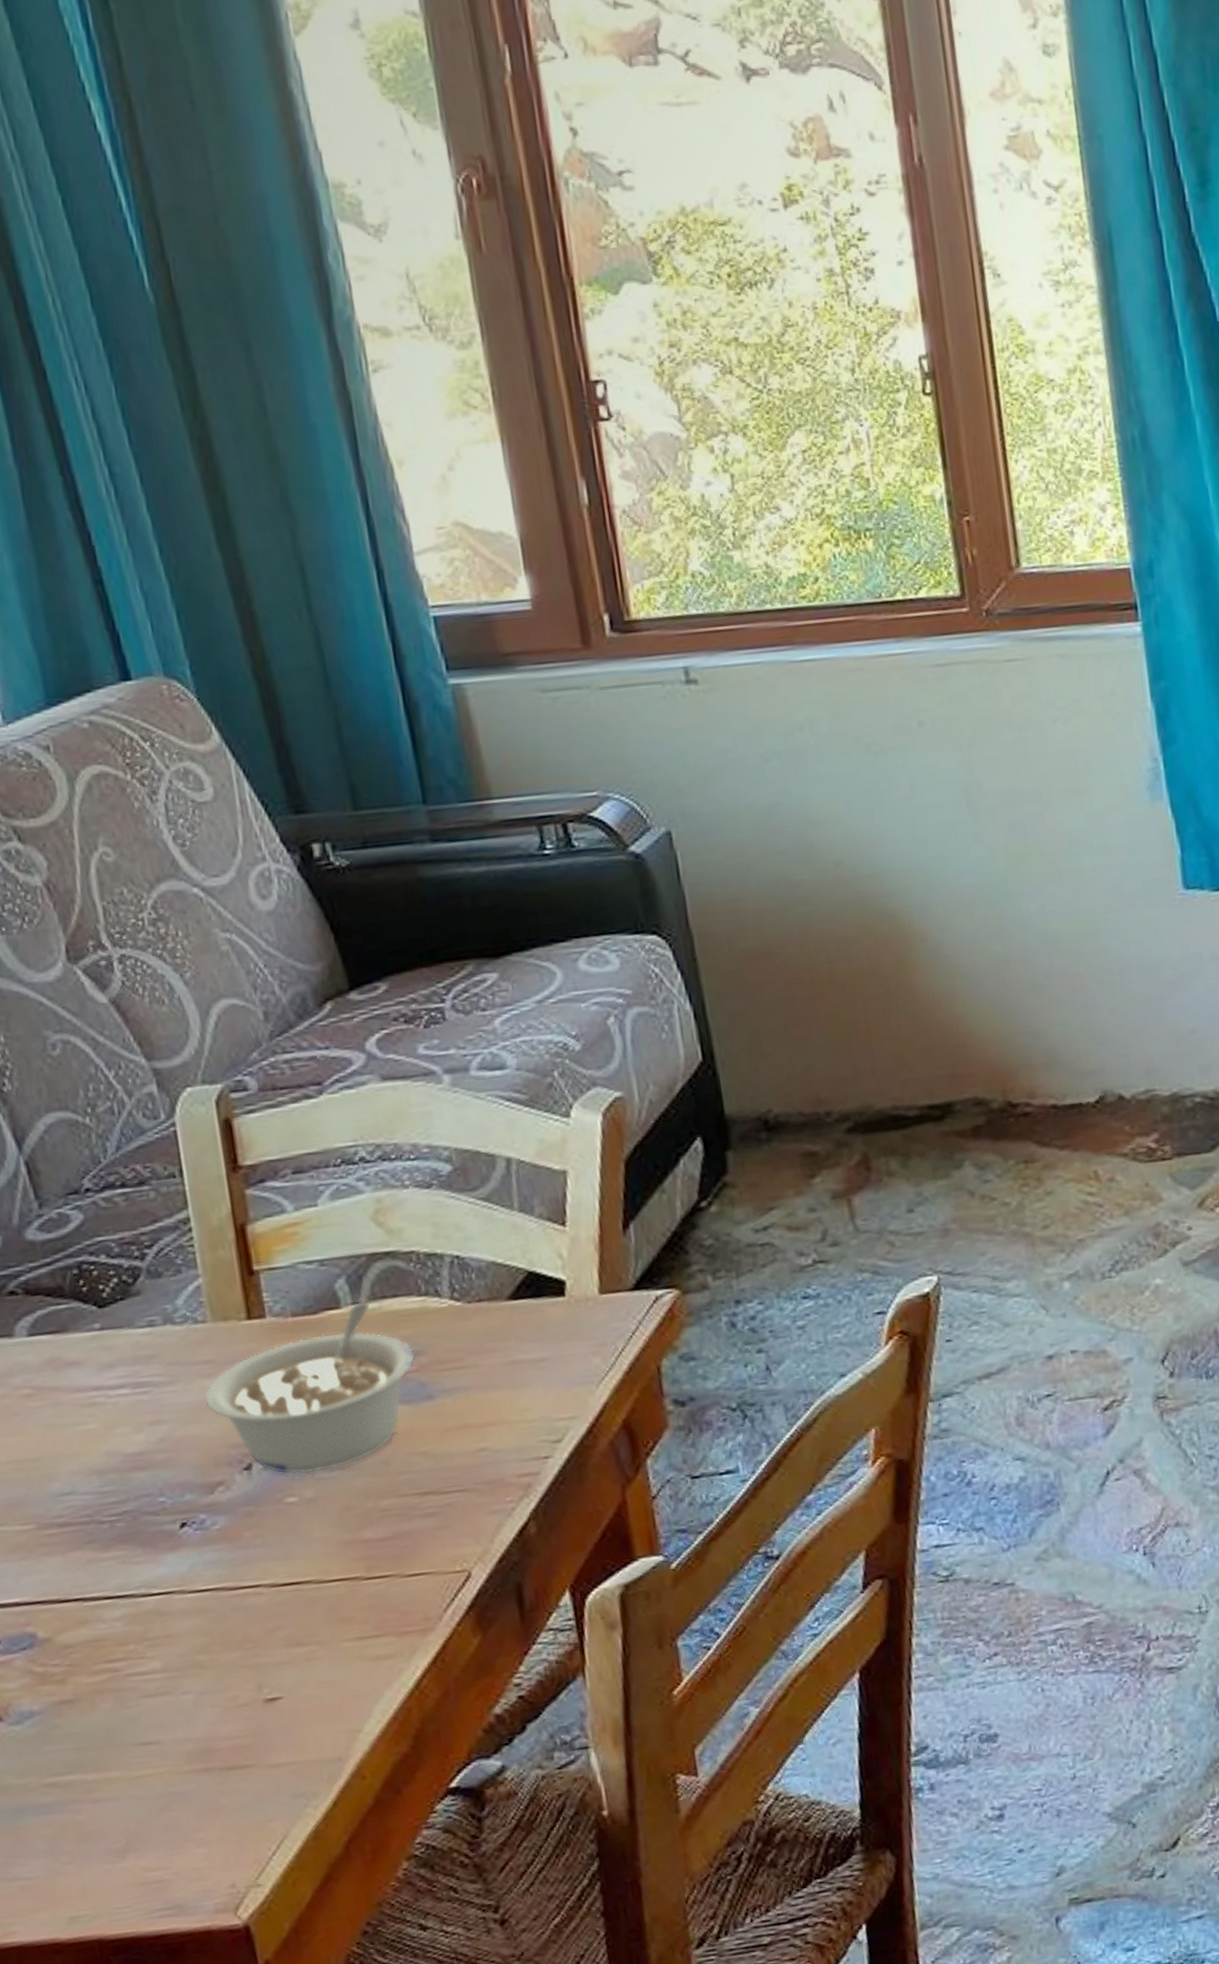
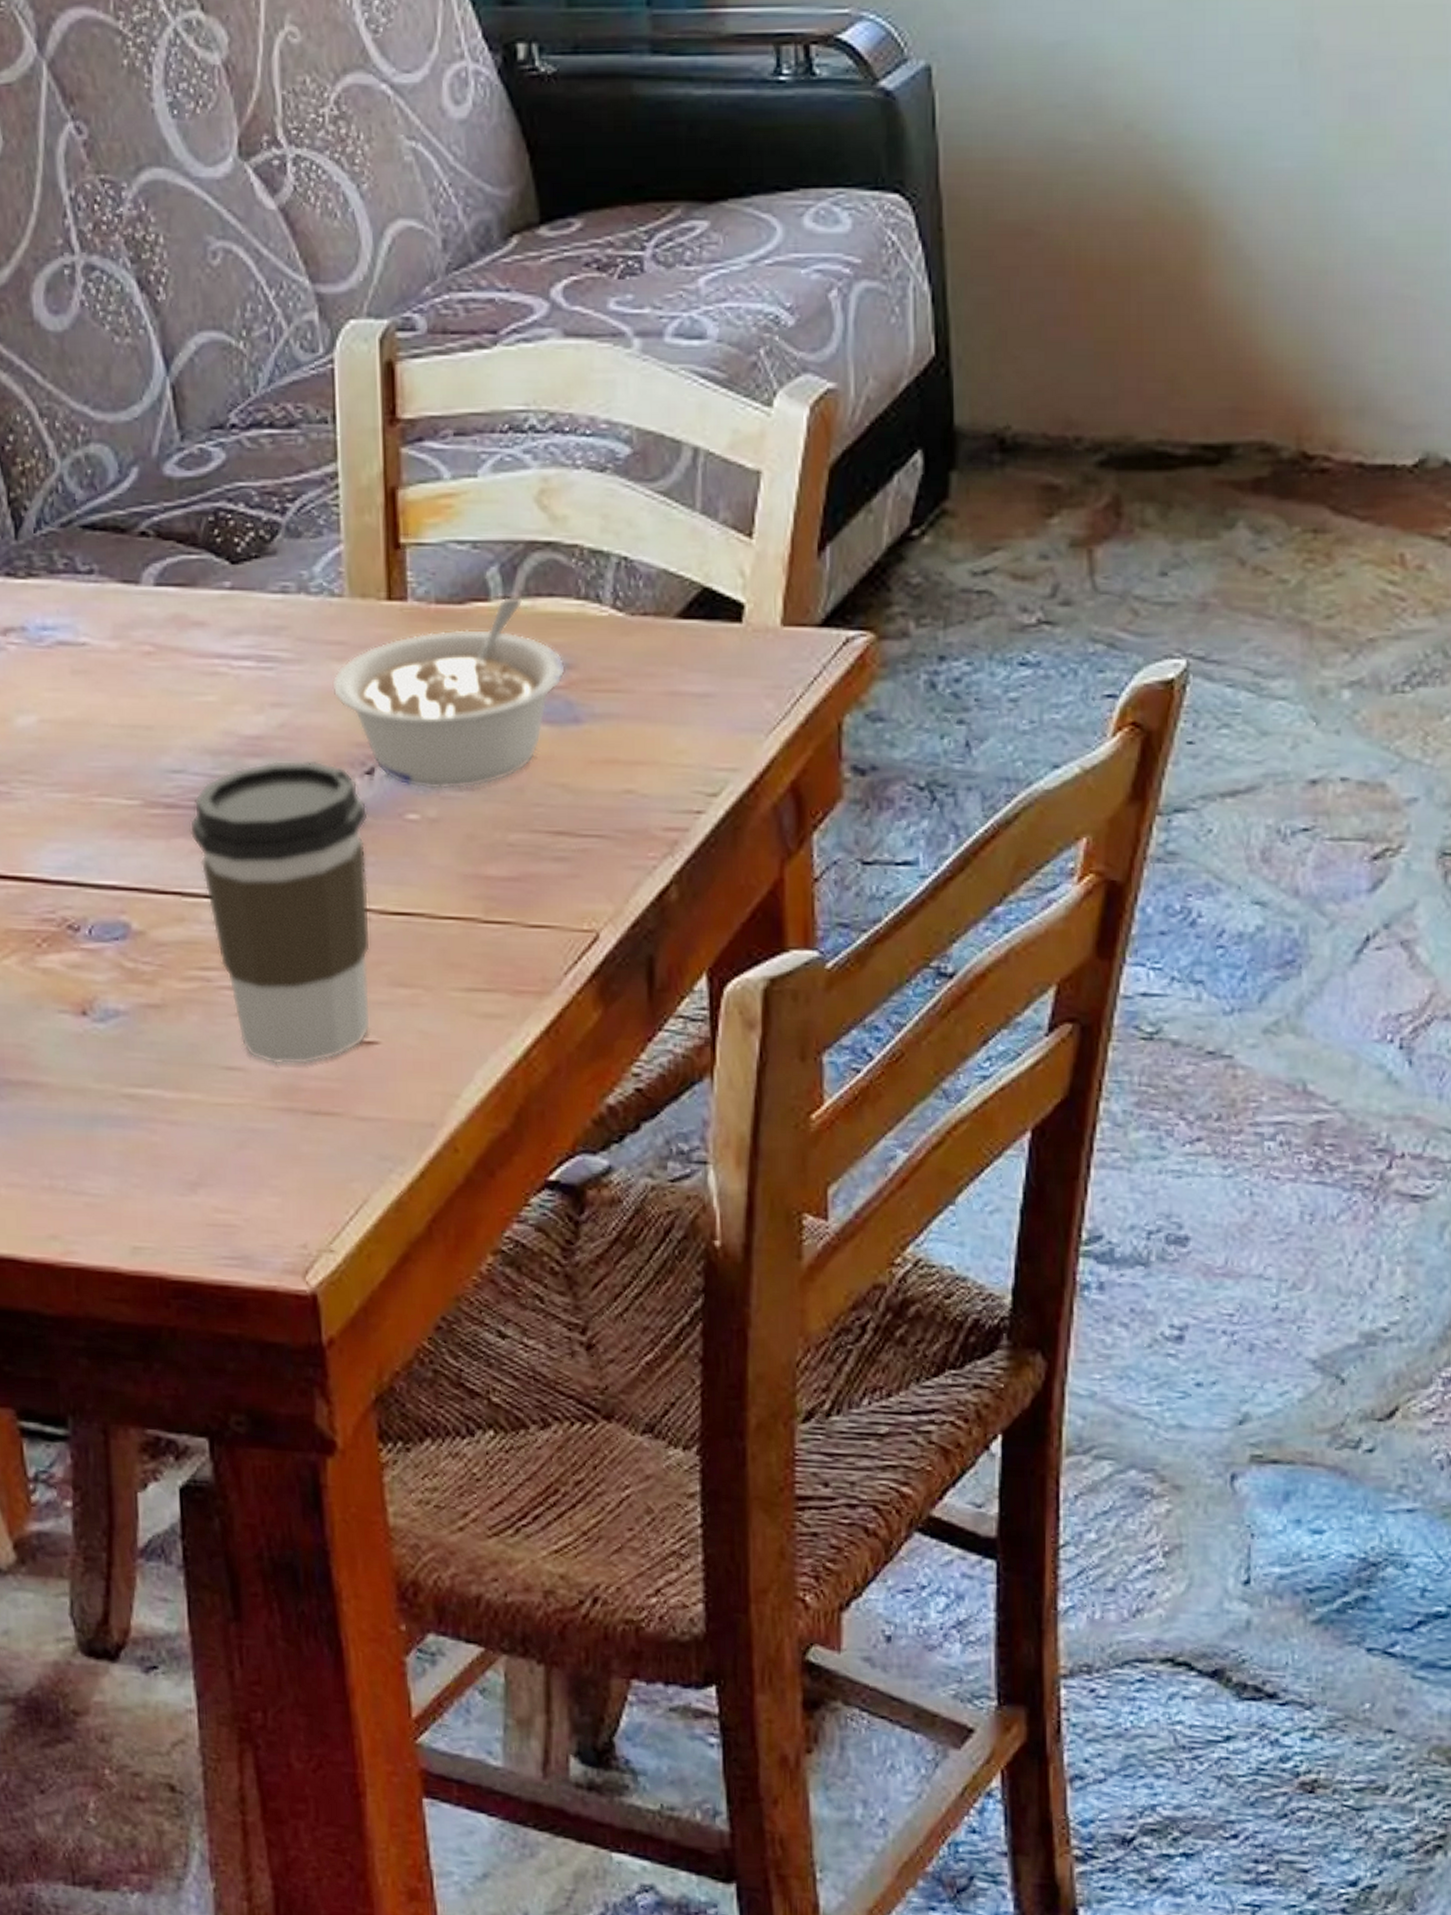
coffee cup: none [84,1465,272,1733] -> present [190,760,371,1065]

